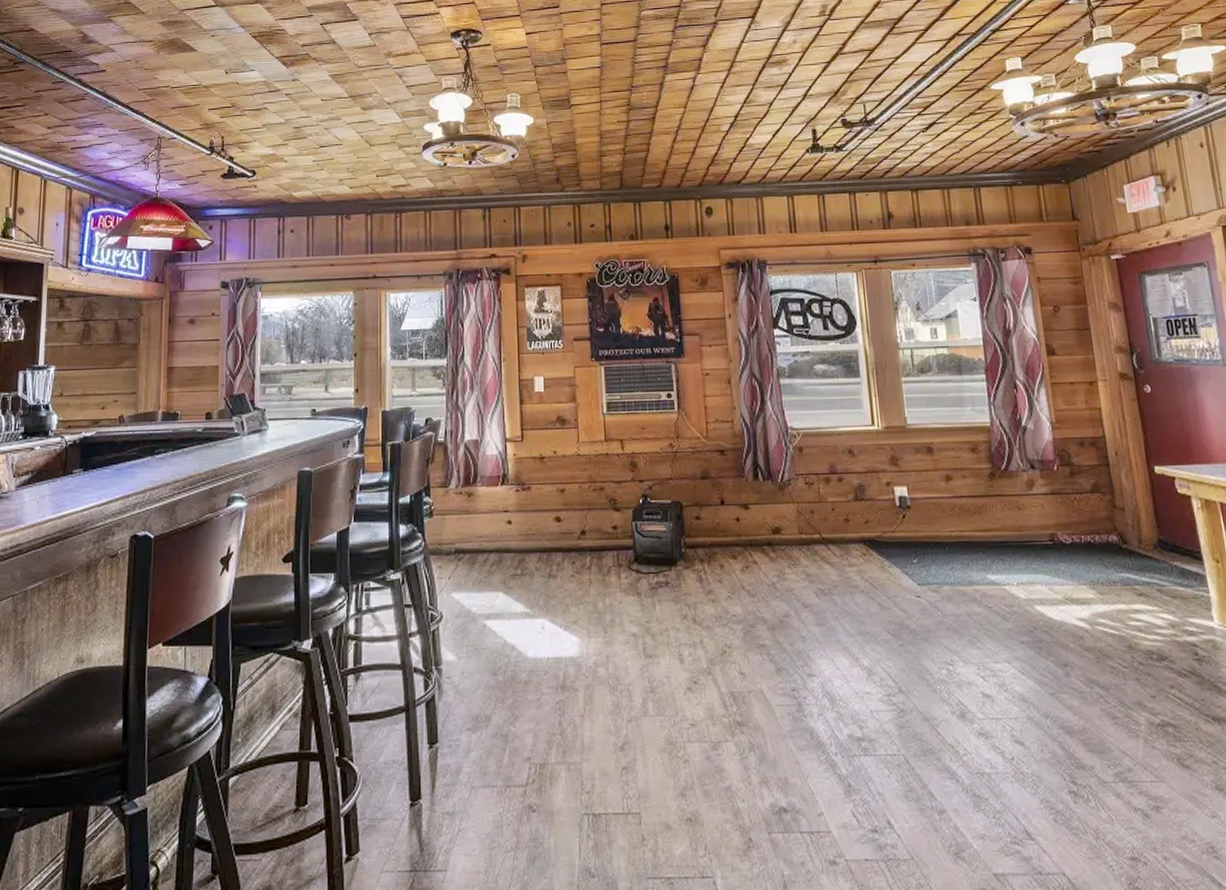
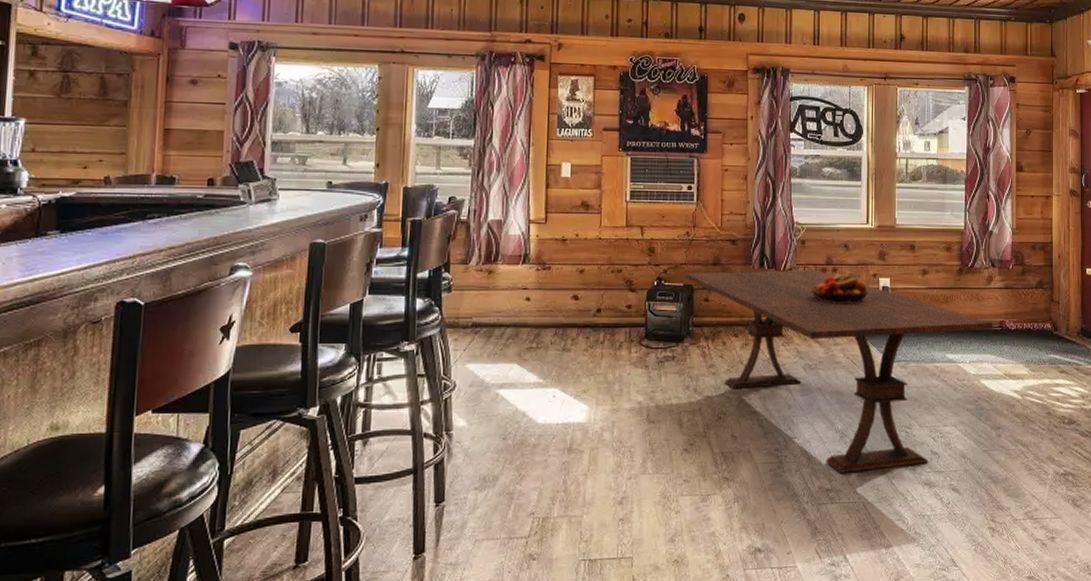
dining table: none [672,481,1042,719] -> present [685,270,993,473]
fruit bowl: none [815,483,883,518] -> present [811,273,868,304]

